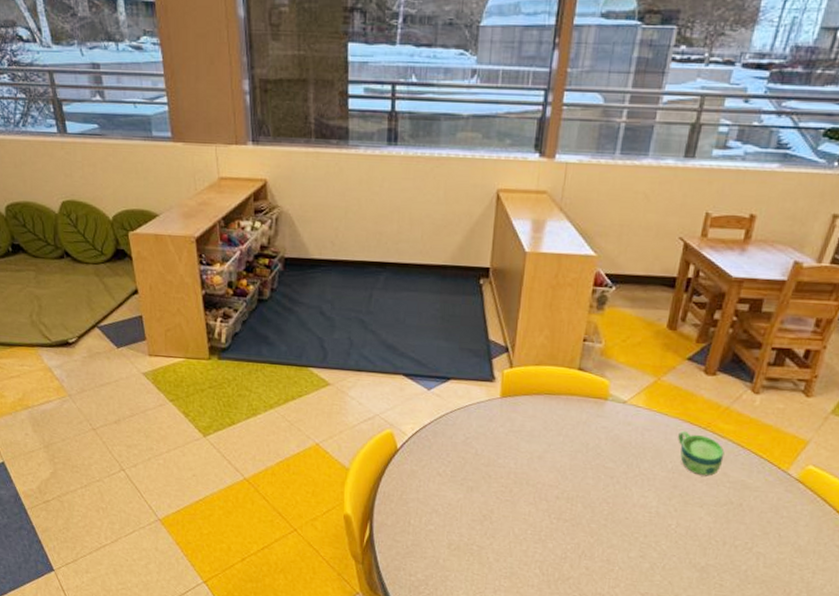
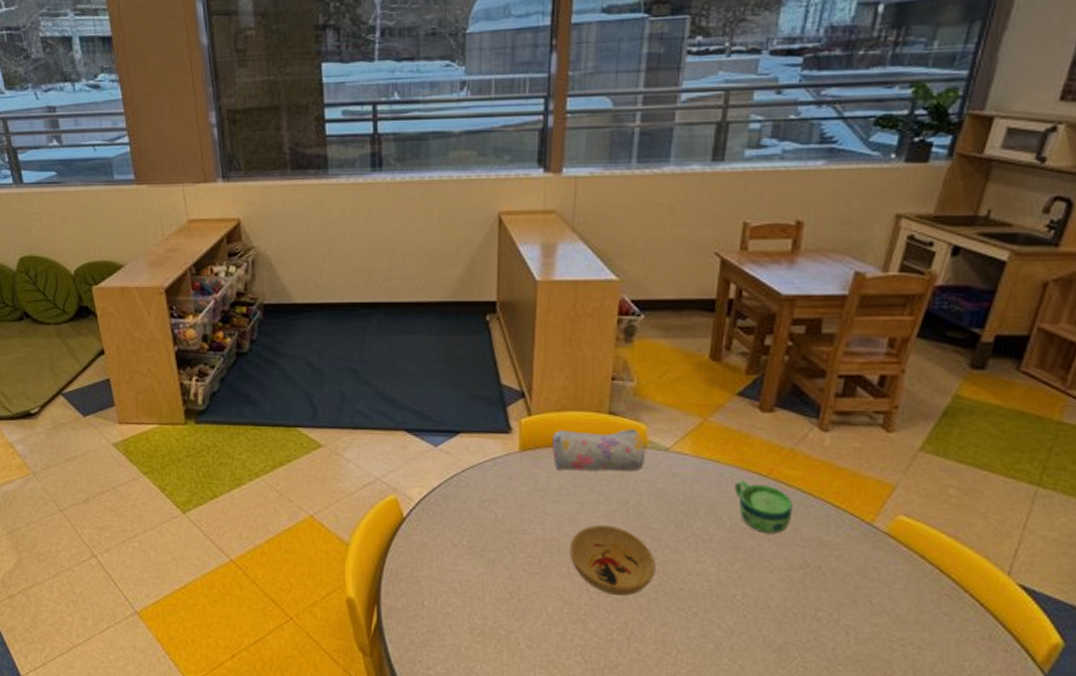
pencil case: none [528,382,607,419] -> present [552,429,646,472]
bowl: none [536,462,608,522] -> present [569,524,656,597]

